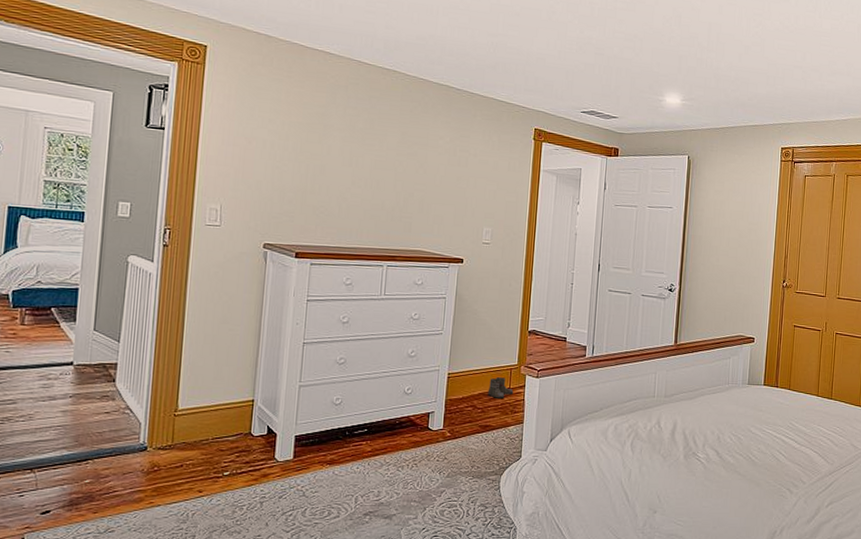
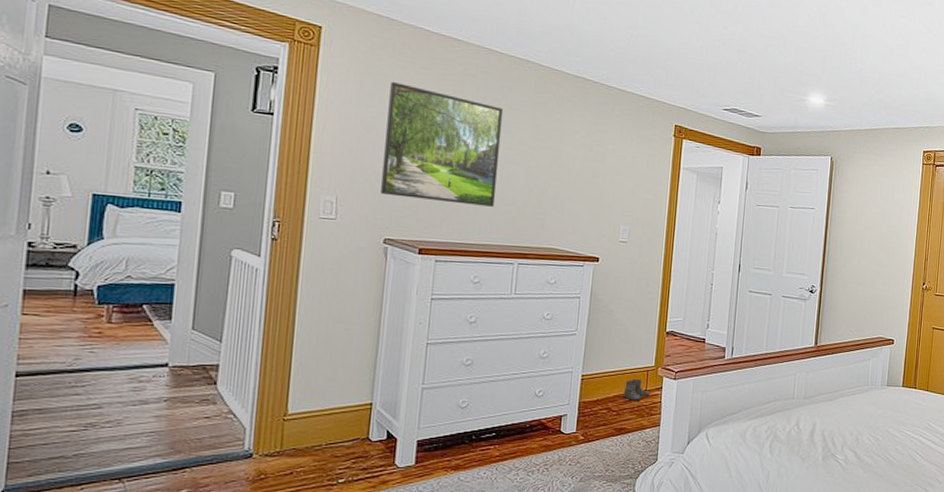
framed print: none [261,95,373,212] -> present [381,82,504,207]

